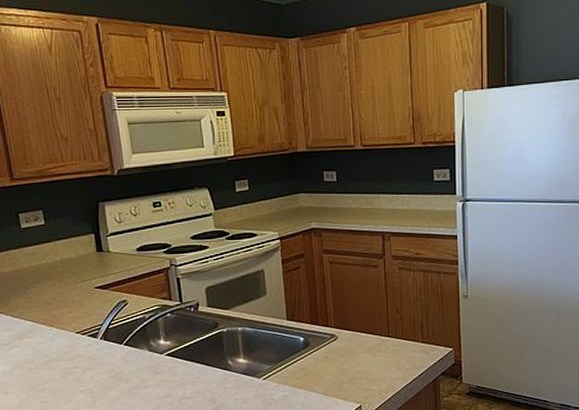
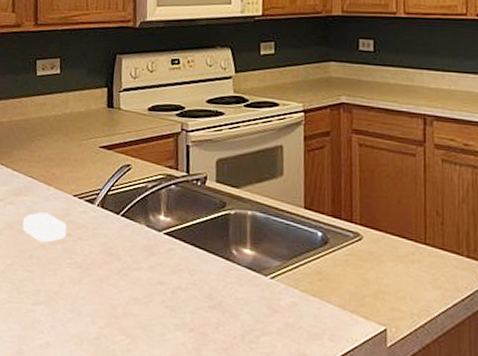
soap bar: none [30,350,74,376] -> present [22,212,67,243]

